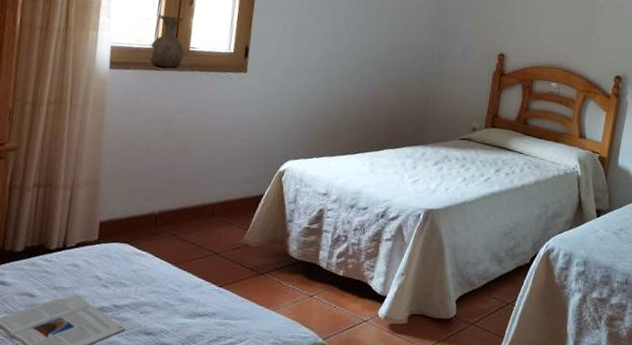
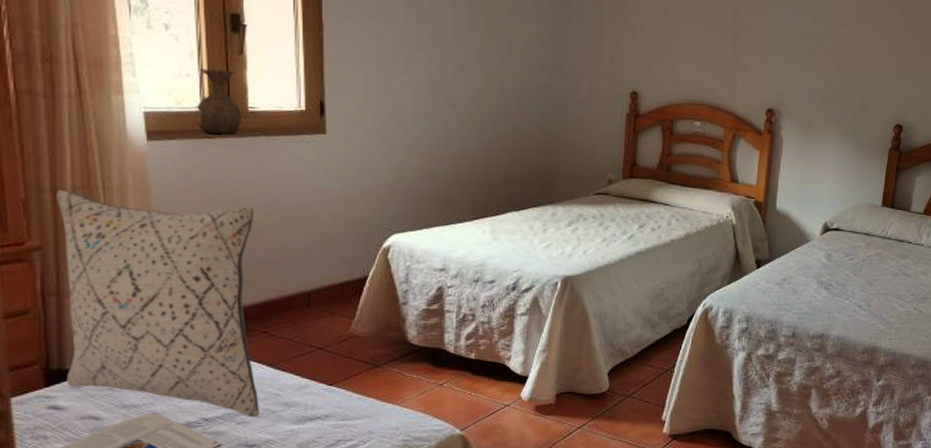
pillow: none [14,103,181,309] -> present [56,189,259,418]

